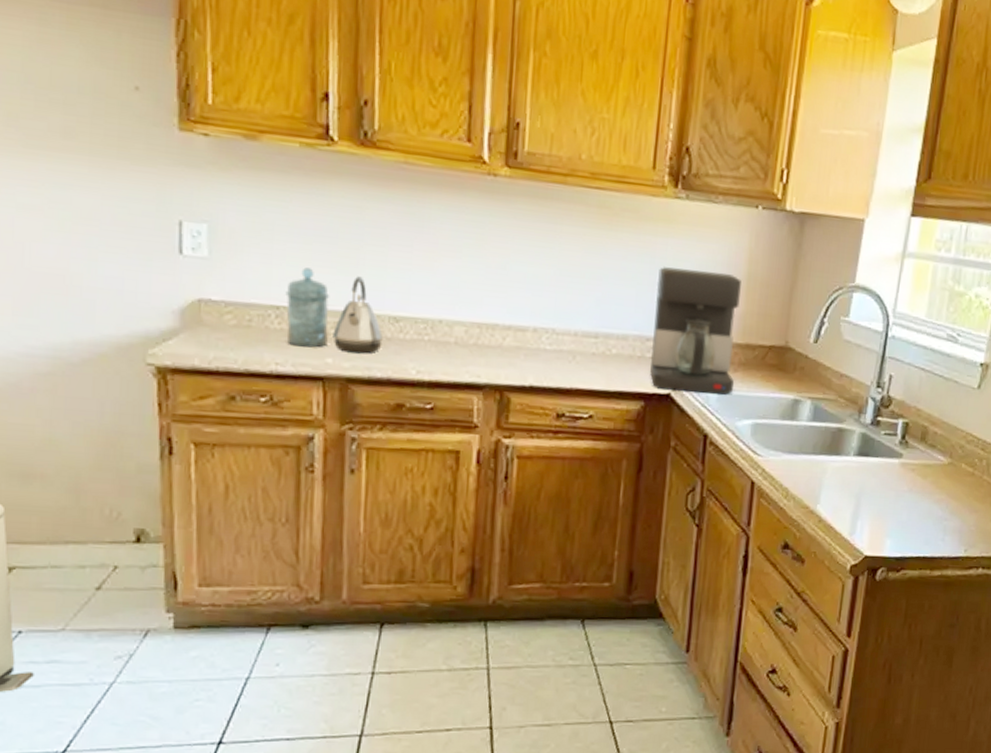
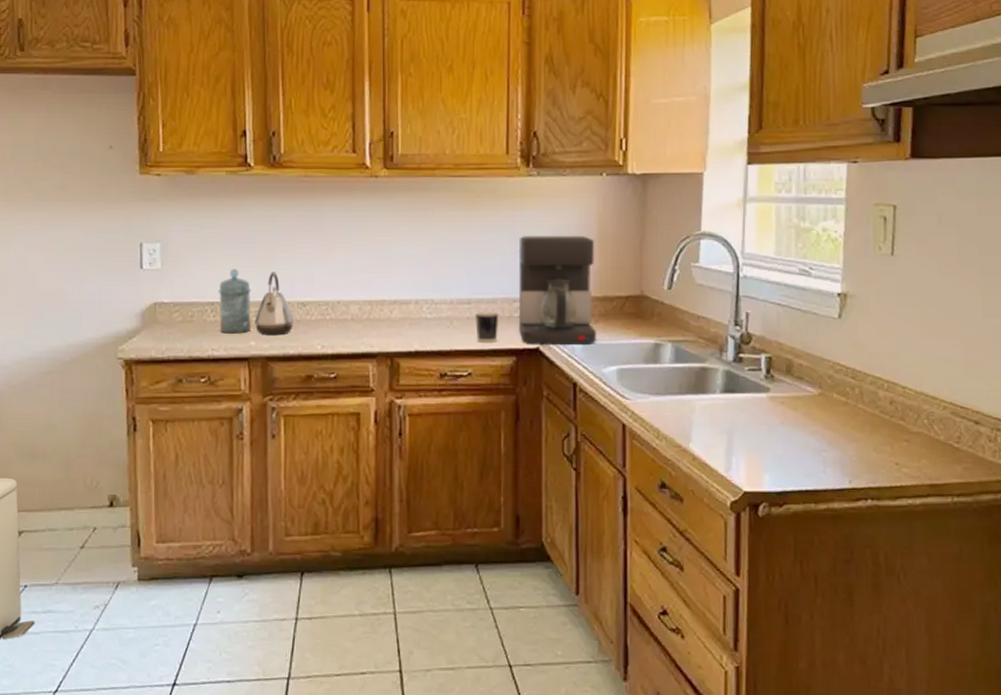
mug: none [601,347,629,384] -> present [474,311,499,344]

